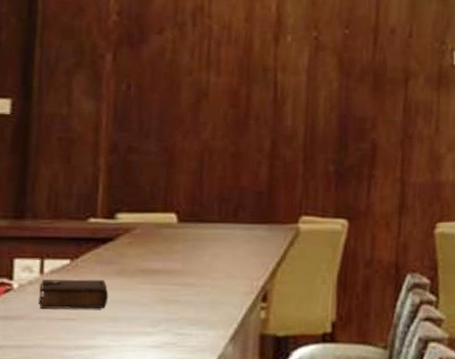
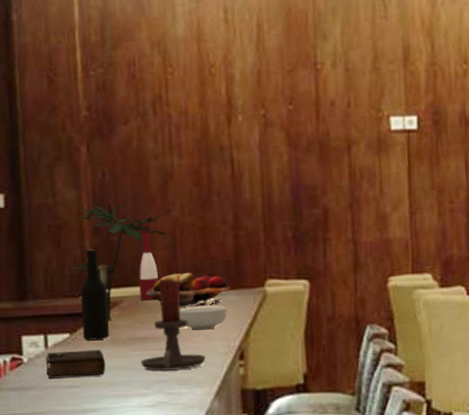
plant: none [75,120,204,249] -> present [67,203,173,321]
bottle: none [85,168,119,270] -> present [80,249,110,341]
candle holder: none [148,206,224,309] -> present [140,278,206,371]
wine bottle: none [155,155,179,228] -> present [138,233,158,300]
fruit basket: none [163,201,260,240] -> present [145,272,230,307]
cereal bowl: none [198,240,253,266] -> present [179,306,227,331]

